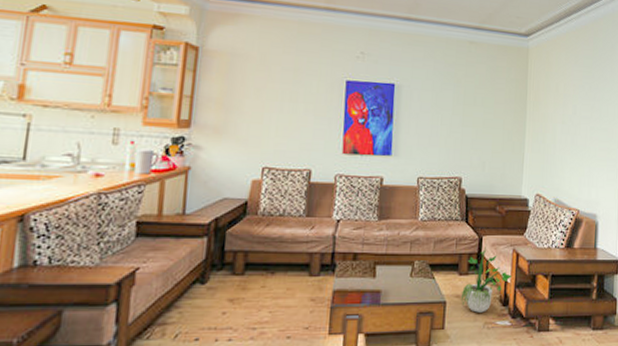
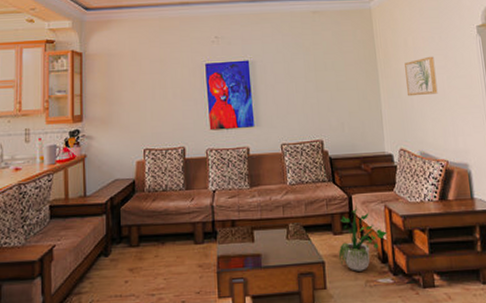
wall art: none [552,105,581,143] -> present [405,56,438,97]

